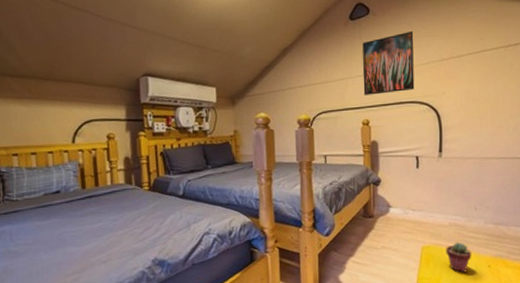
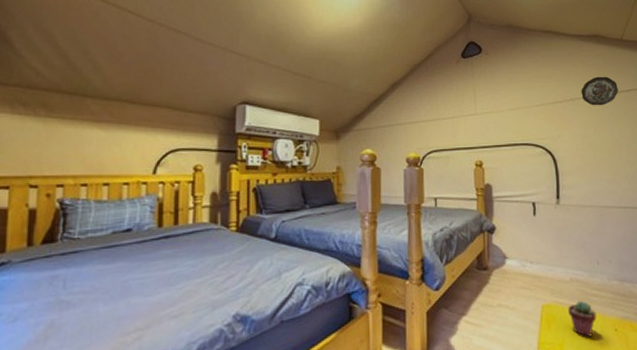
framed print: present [362,30,415,95] -> none [475,71,529,135]
decorative plate: none [467,31,506,62] -> present [581,76,618,106]

